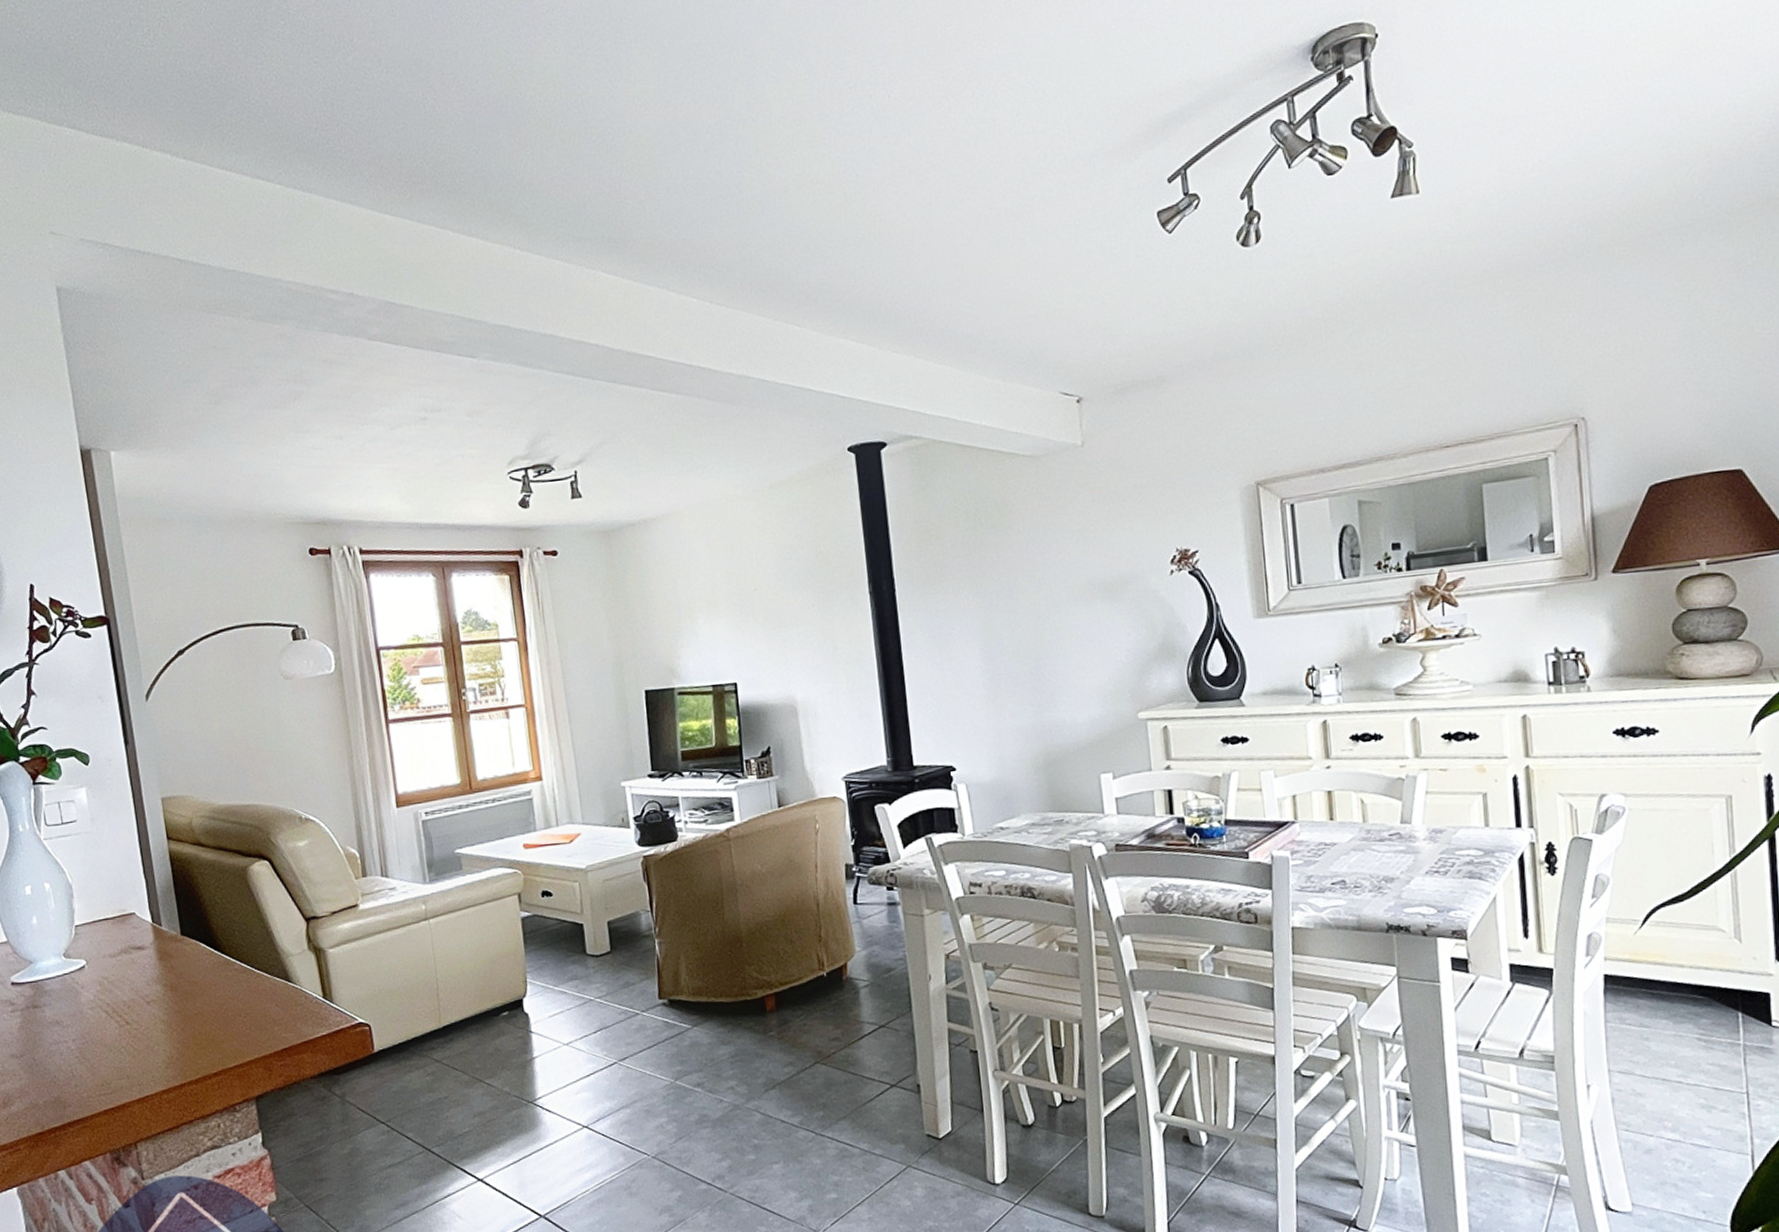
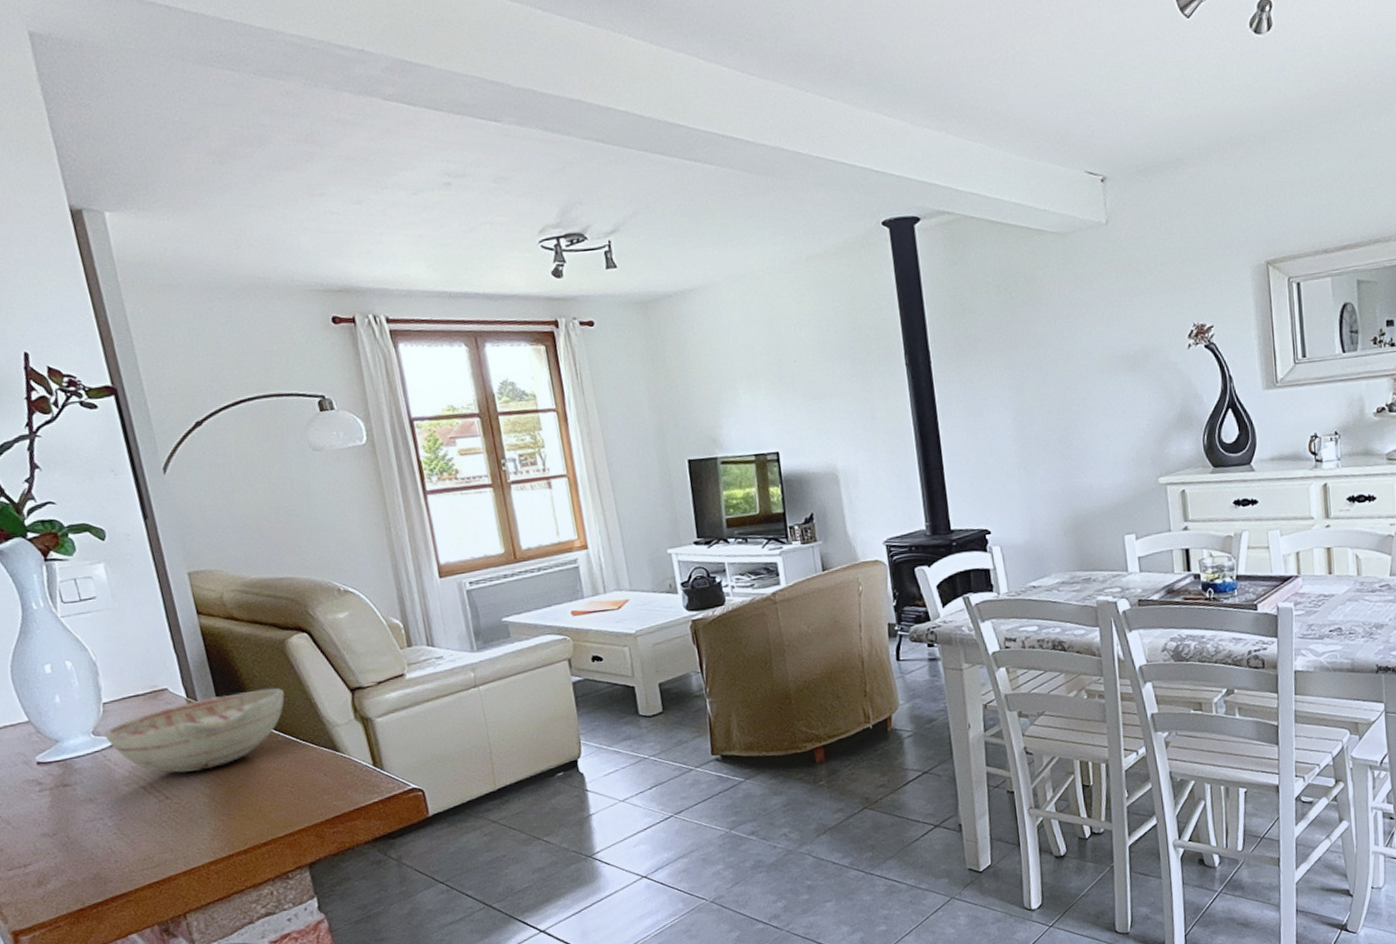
decorative bowl: none [74,914,243,998] -> present [104,687,285,773]

